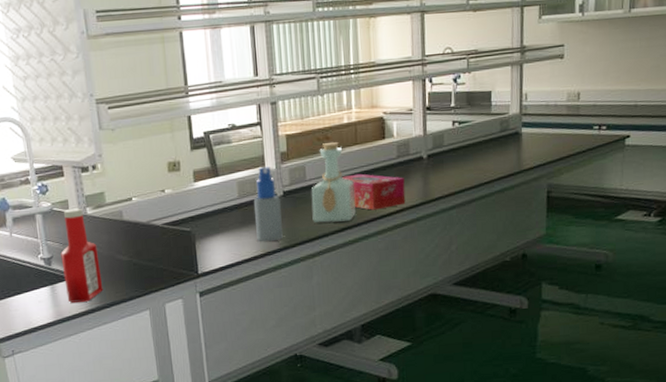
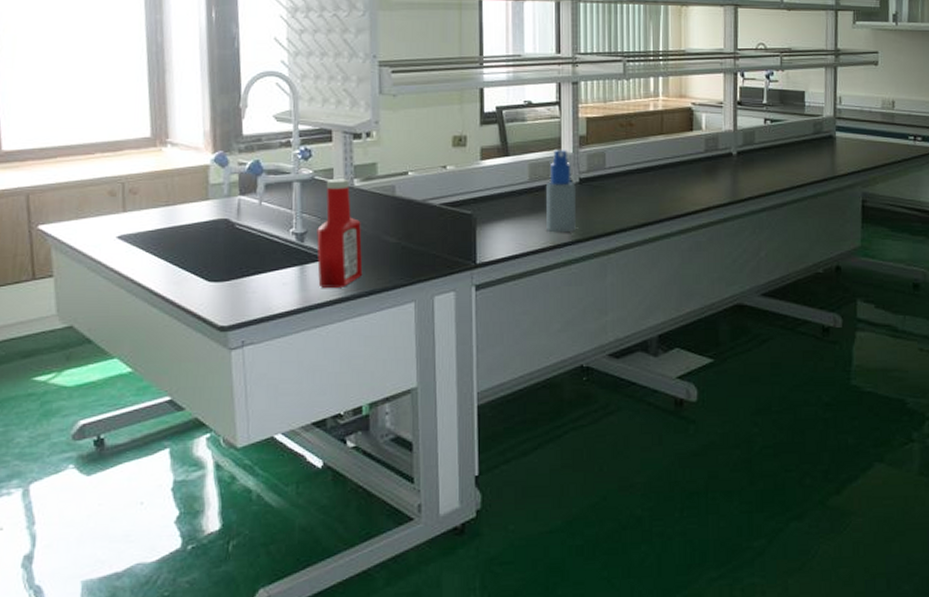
bottle: present [311,142,356,223] -> none [610,130,658,216]
tissue box: present [342,173,406,210] -> none [645,165,713,206]

